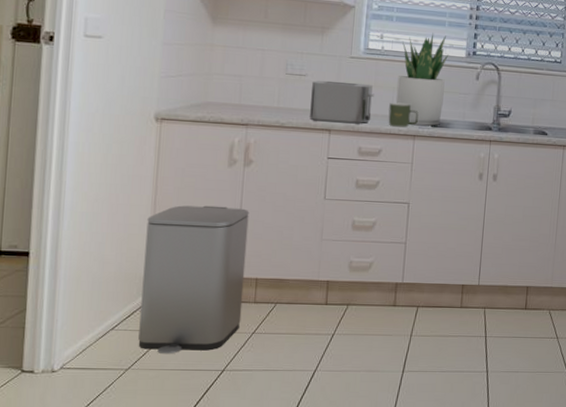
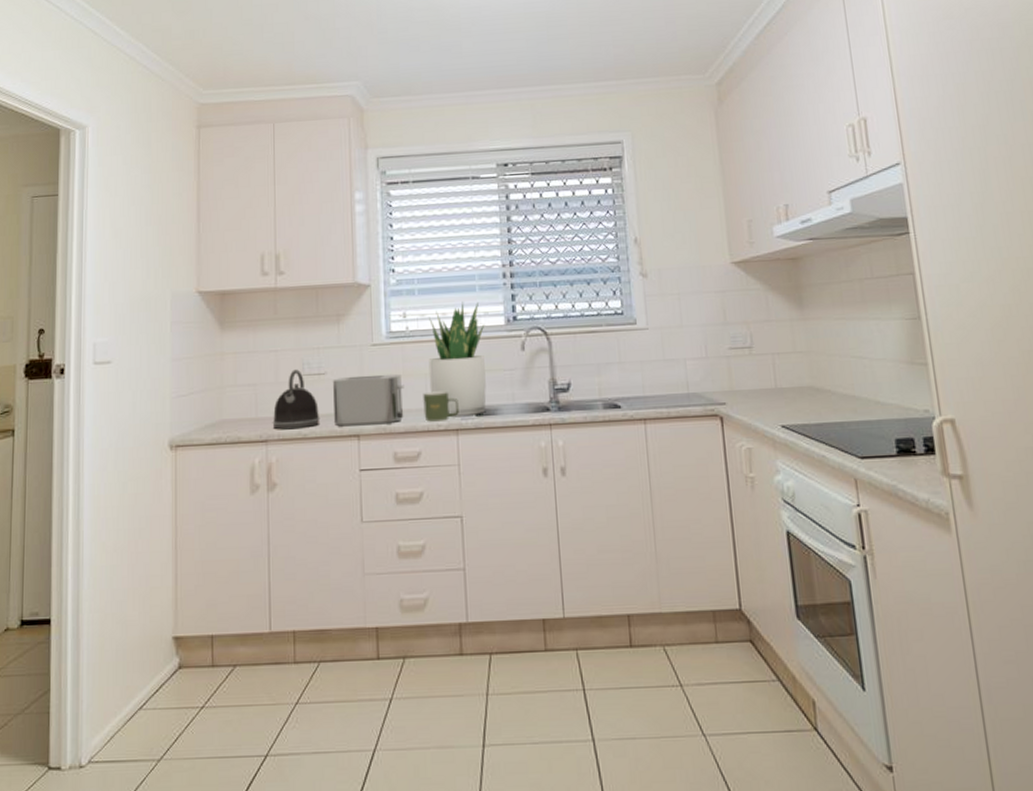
pedal bin: present [138,205,250,355] -> none [169,543,281,738]
kettle: none [253,68,298,119] -> present [272,369,321,430]

